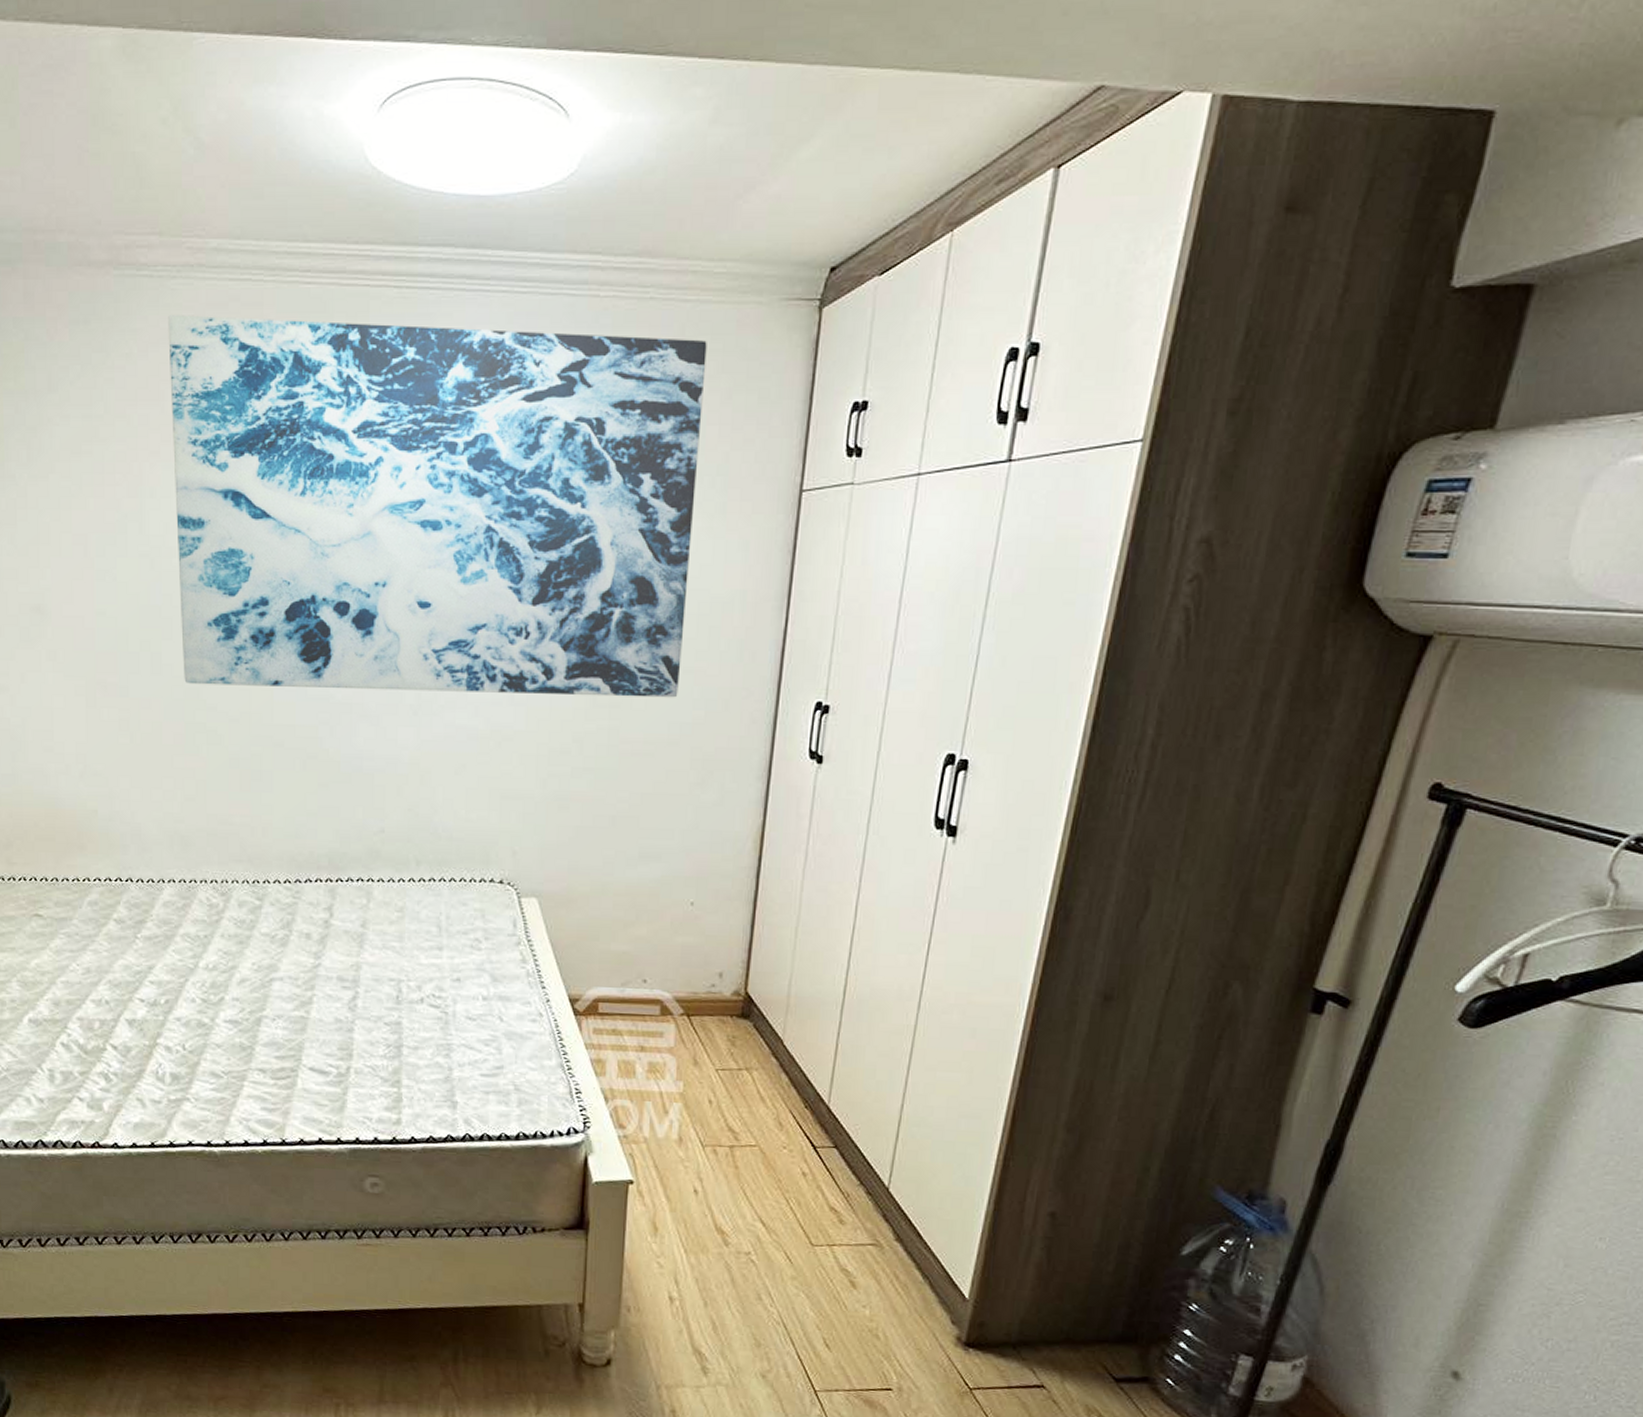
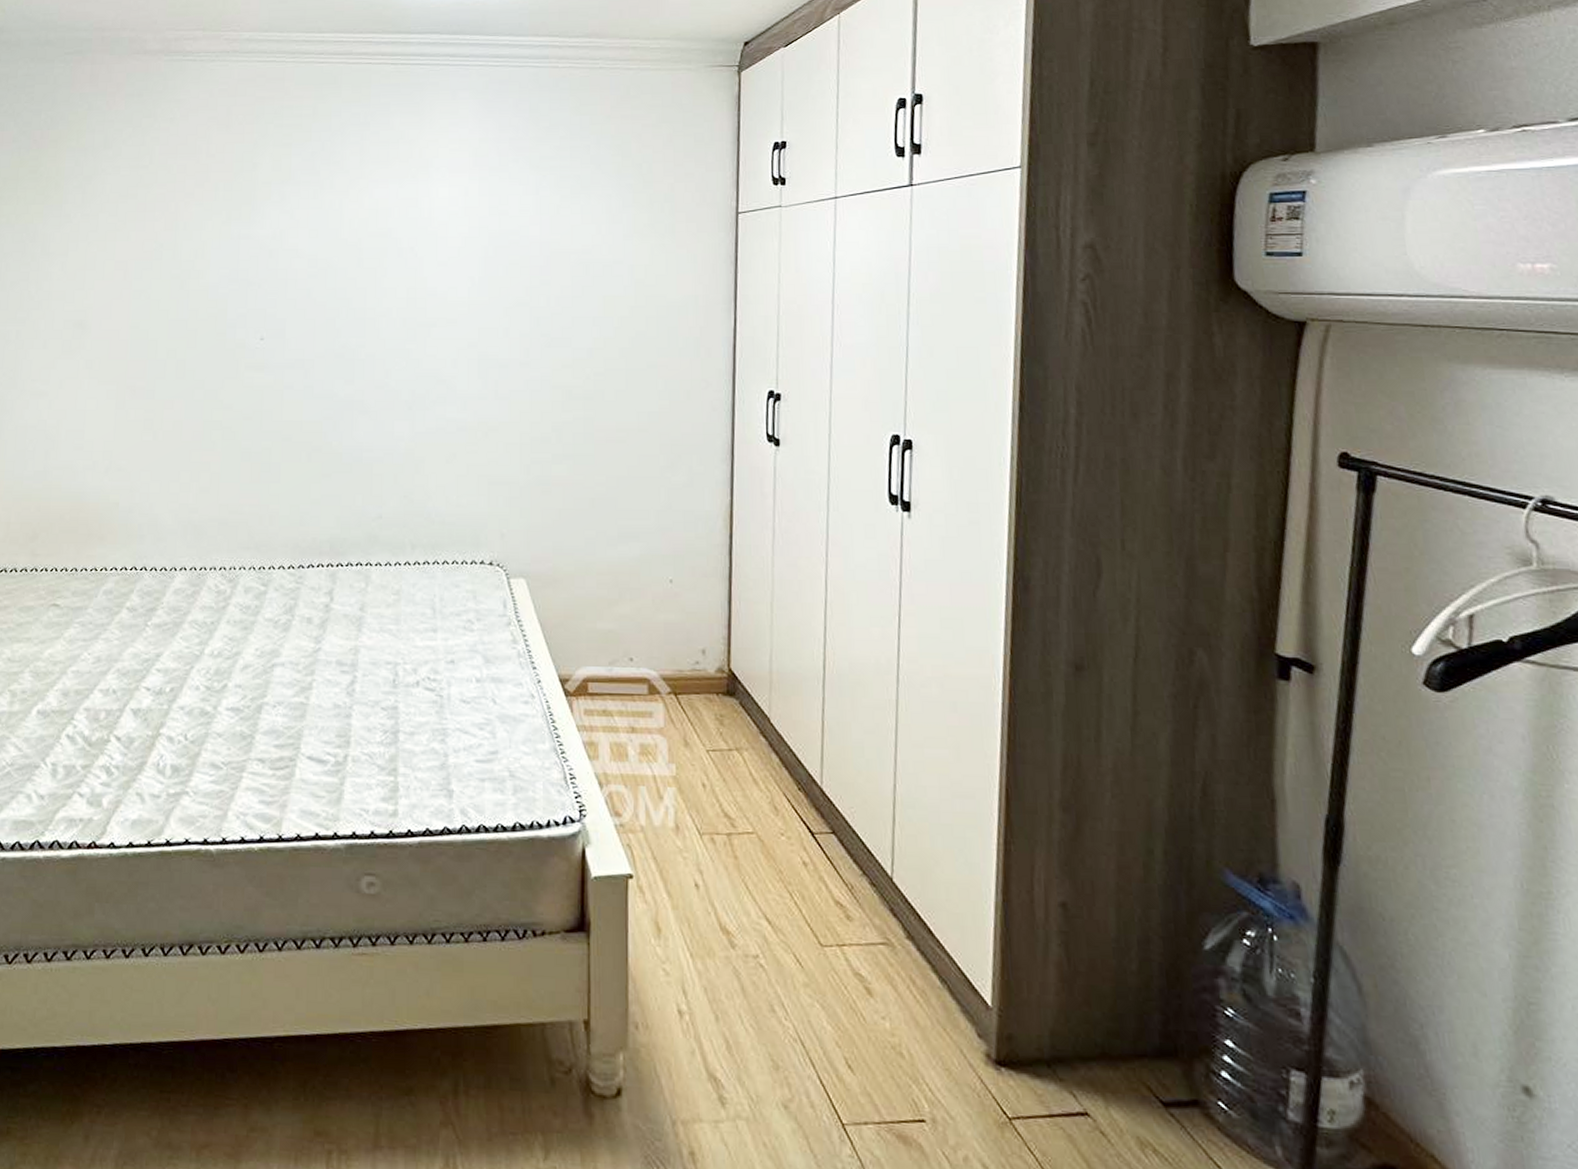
wall art: present [168,315,707,698] -> none [204,88,649,390]

